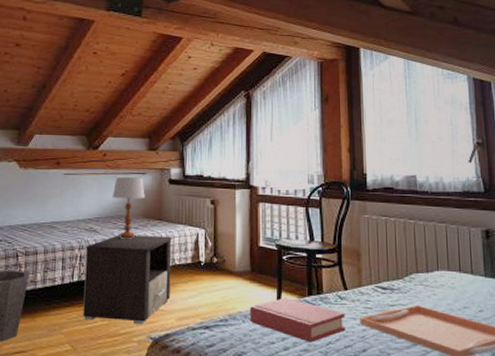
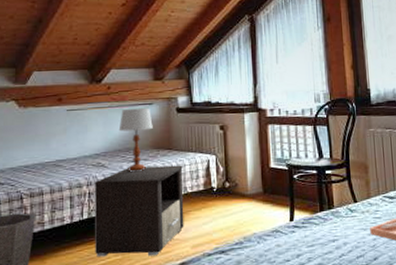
hardback book: present [250,298,346,343] -> none [264,215,357,257]

